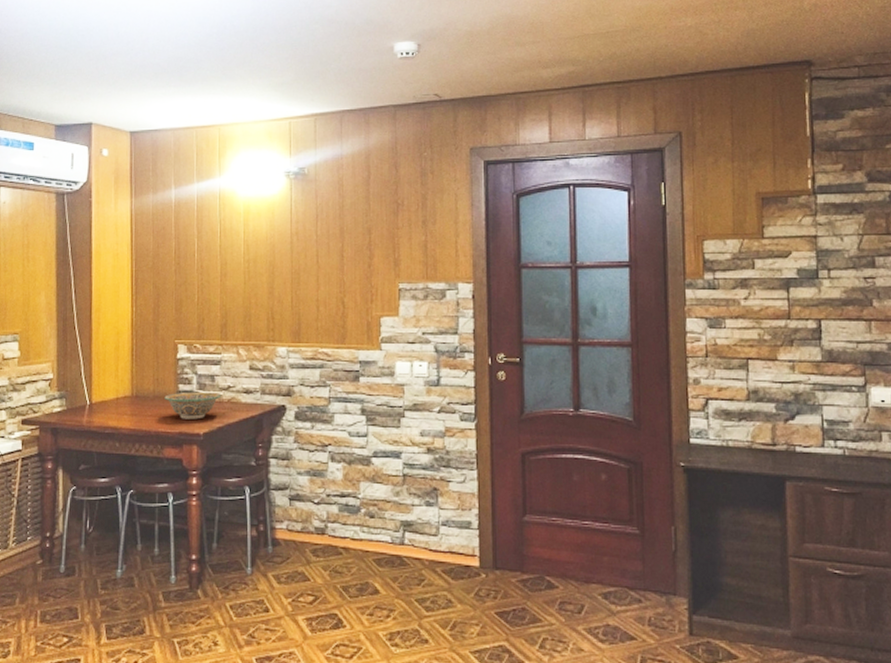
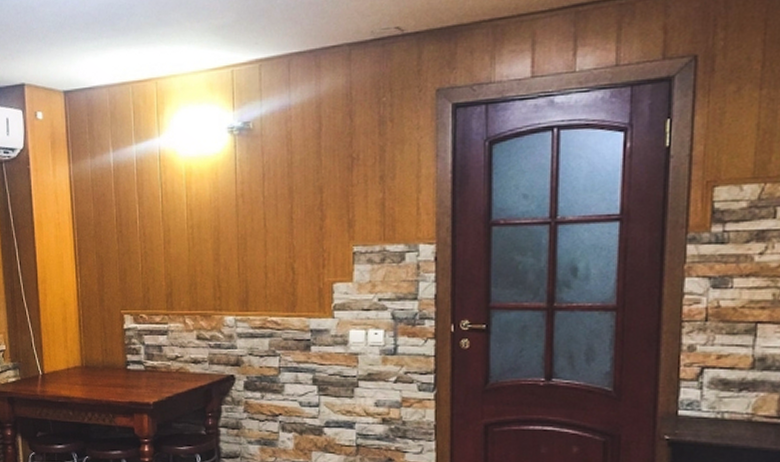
bowl: present [164,391,221,420] -> none [113,362,169,389]

